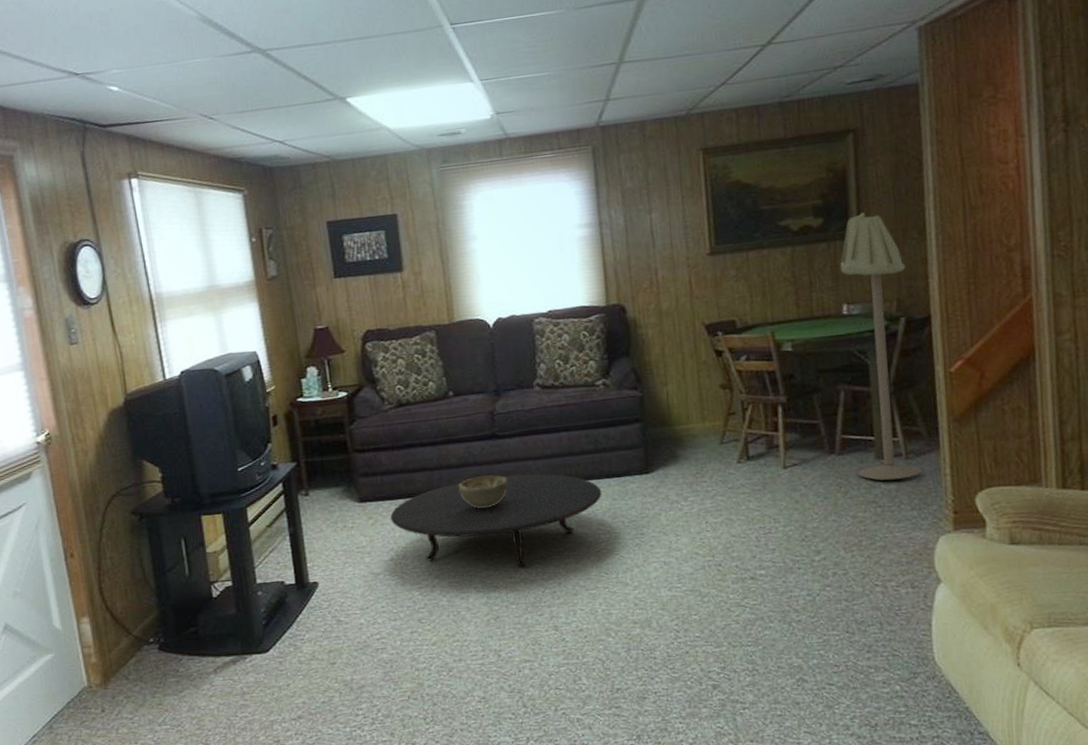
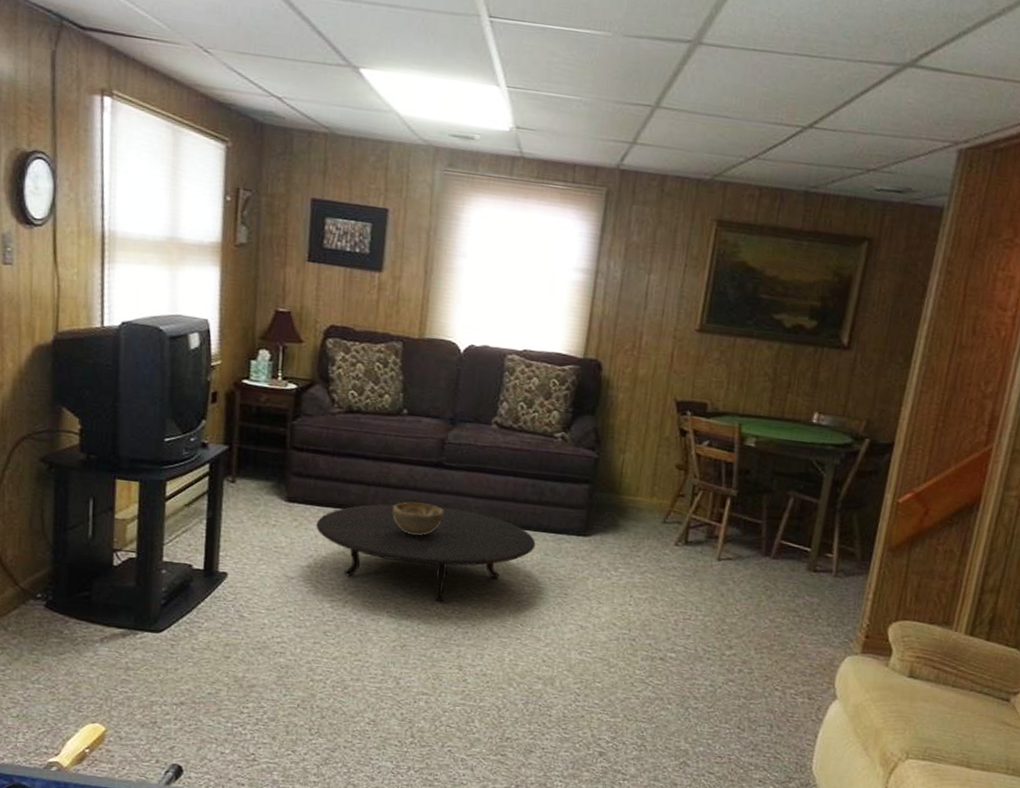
floor lamp: present [840,212,922,481] -> none [786,325,884,595]

